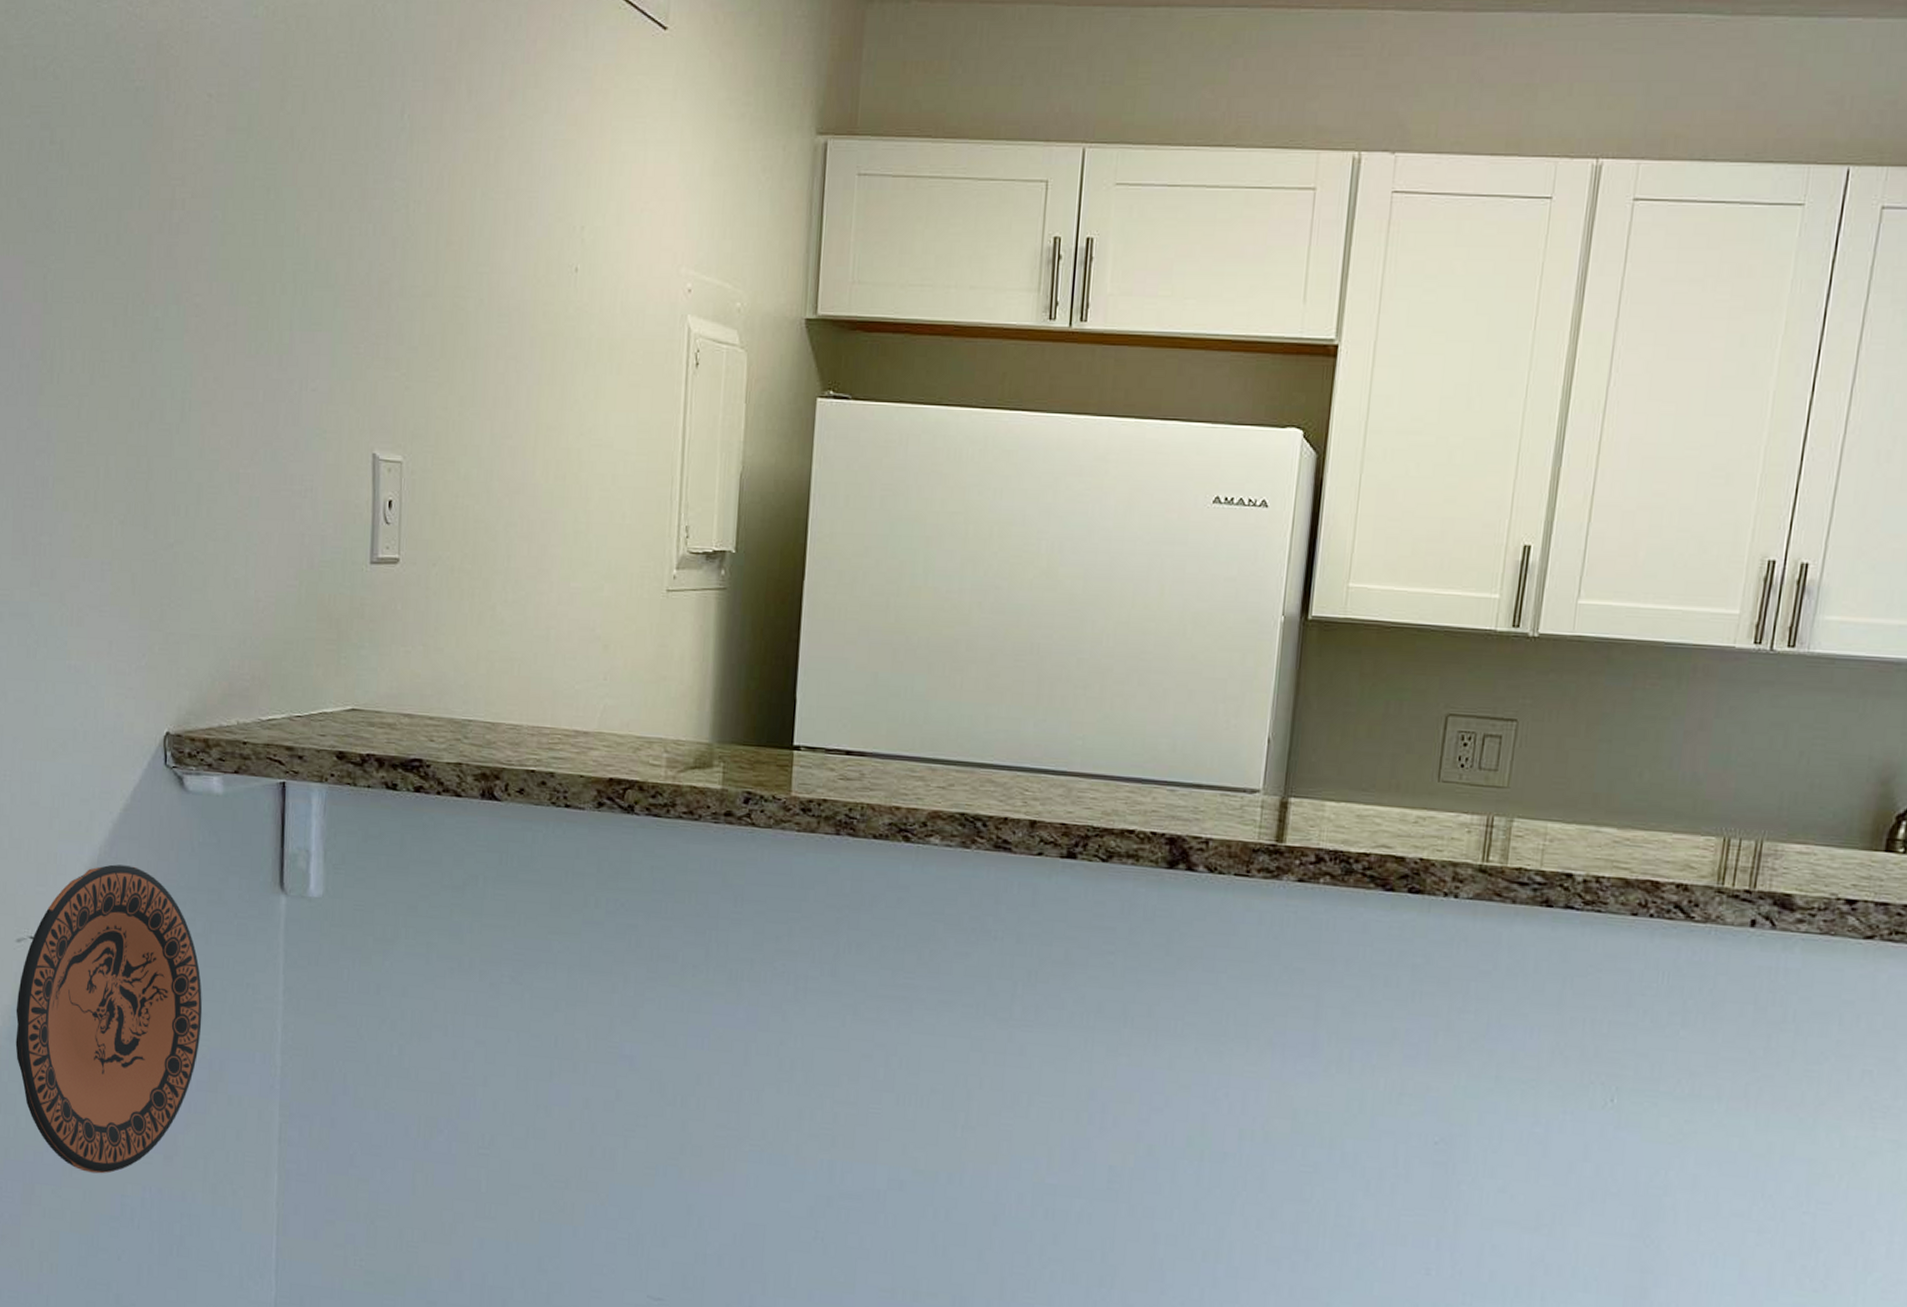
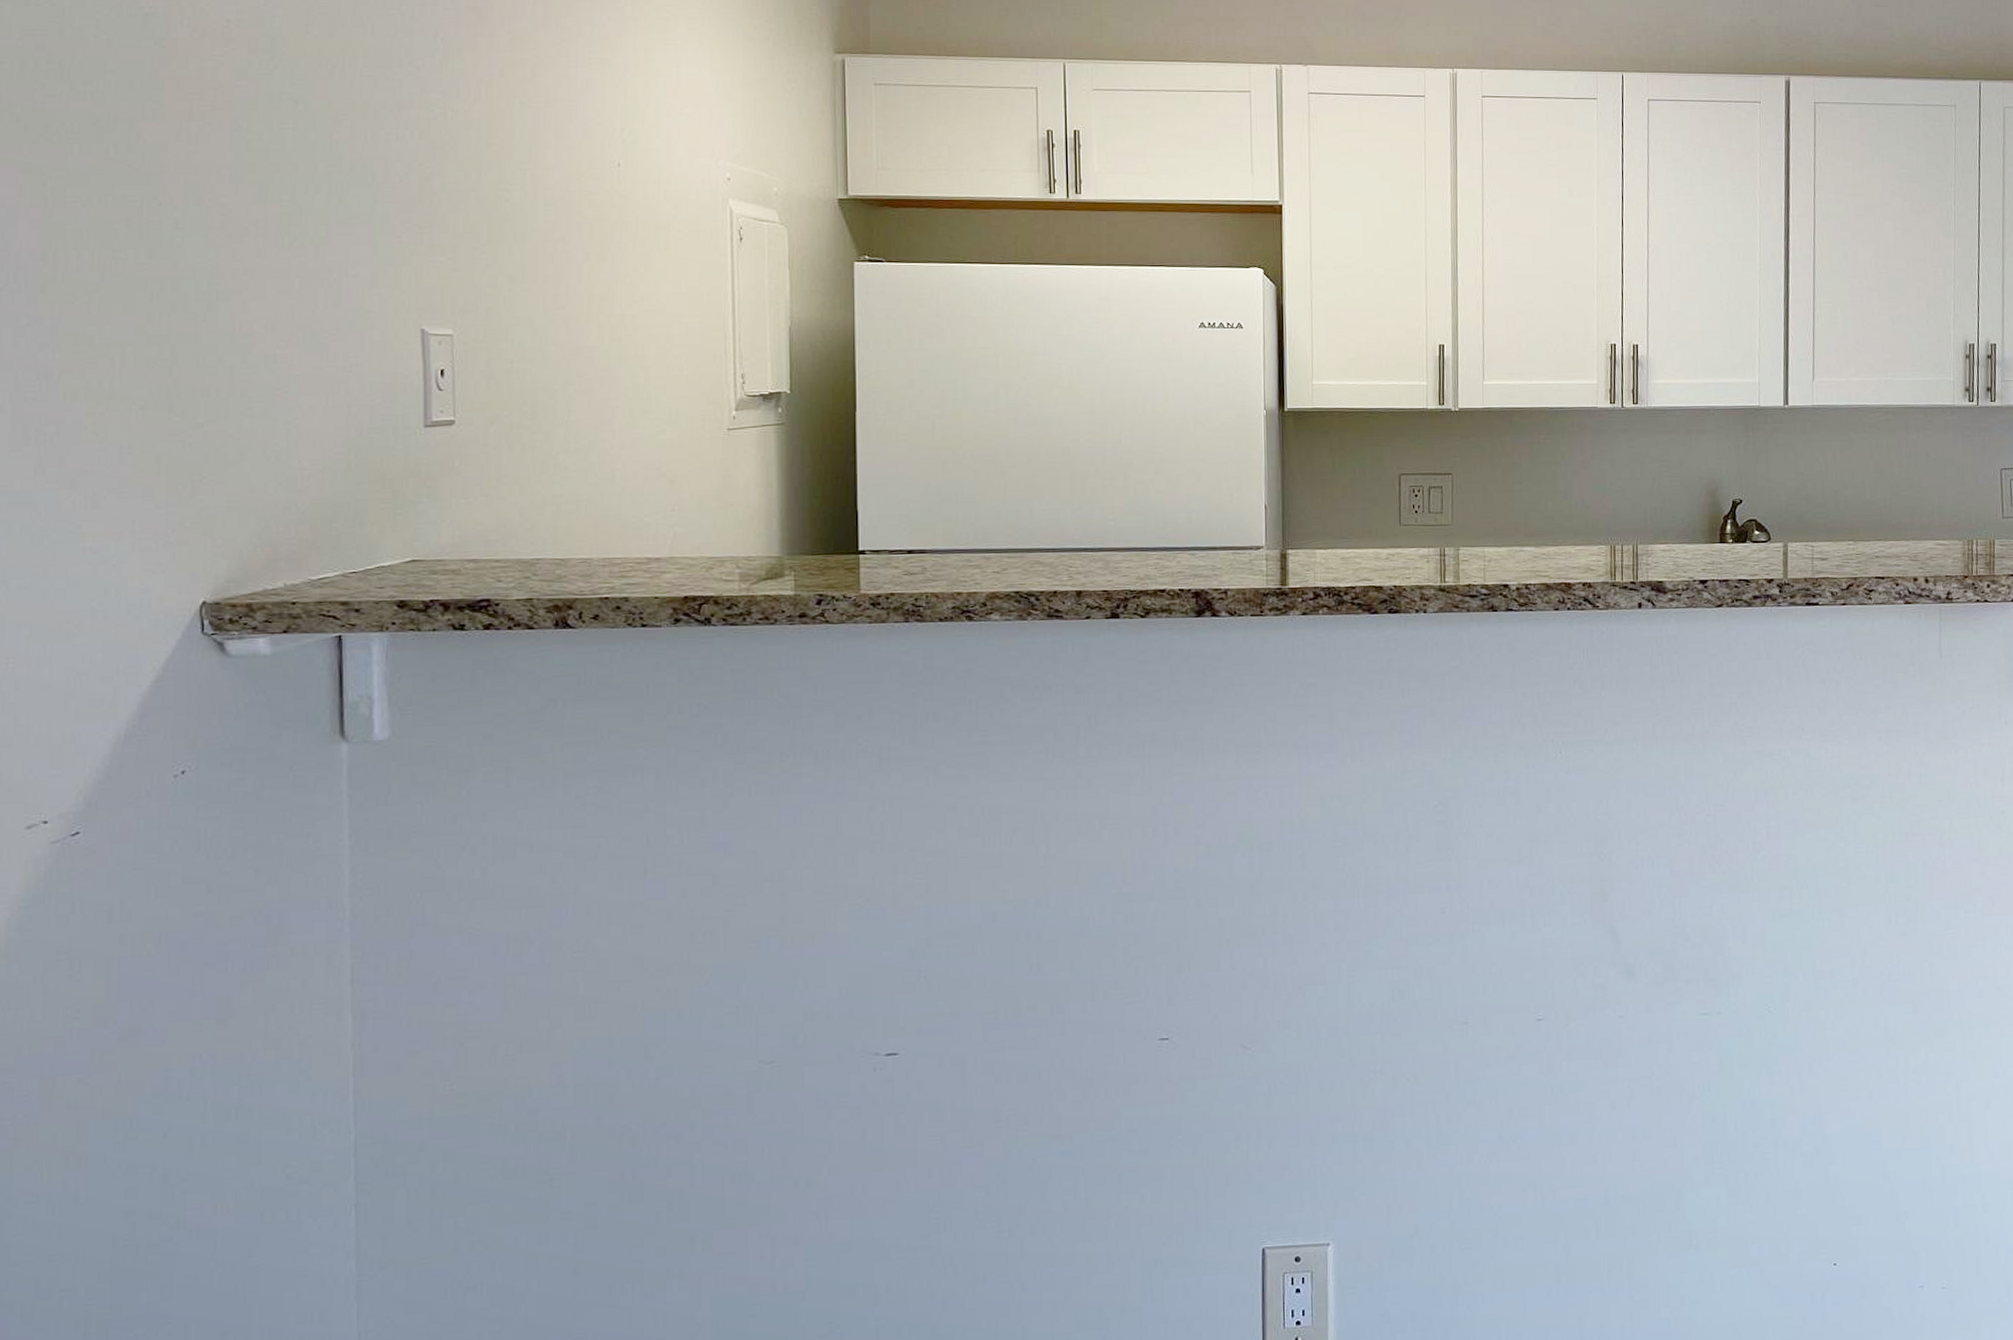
decorative plate: present [15,864,203,1174] -> none [27,735,256,1053]

